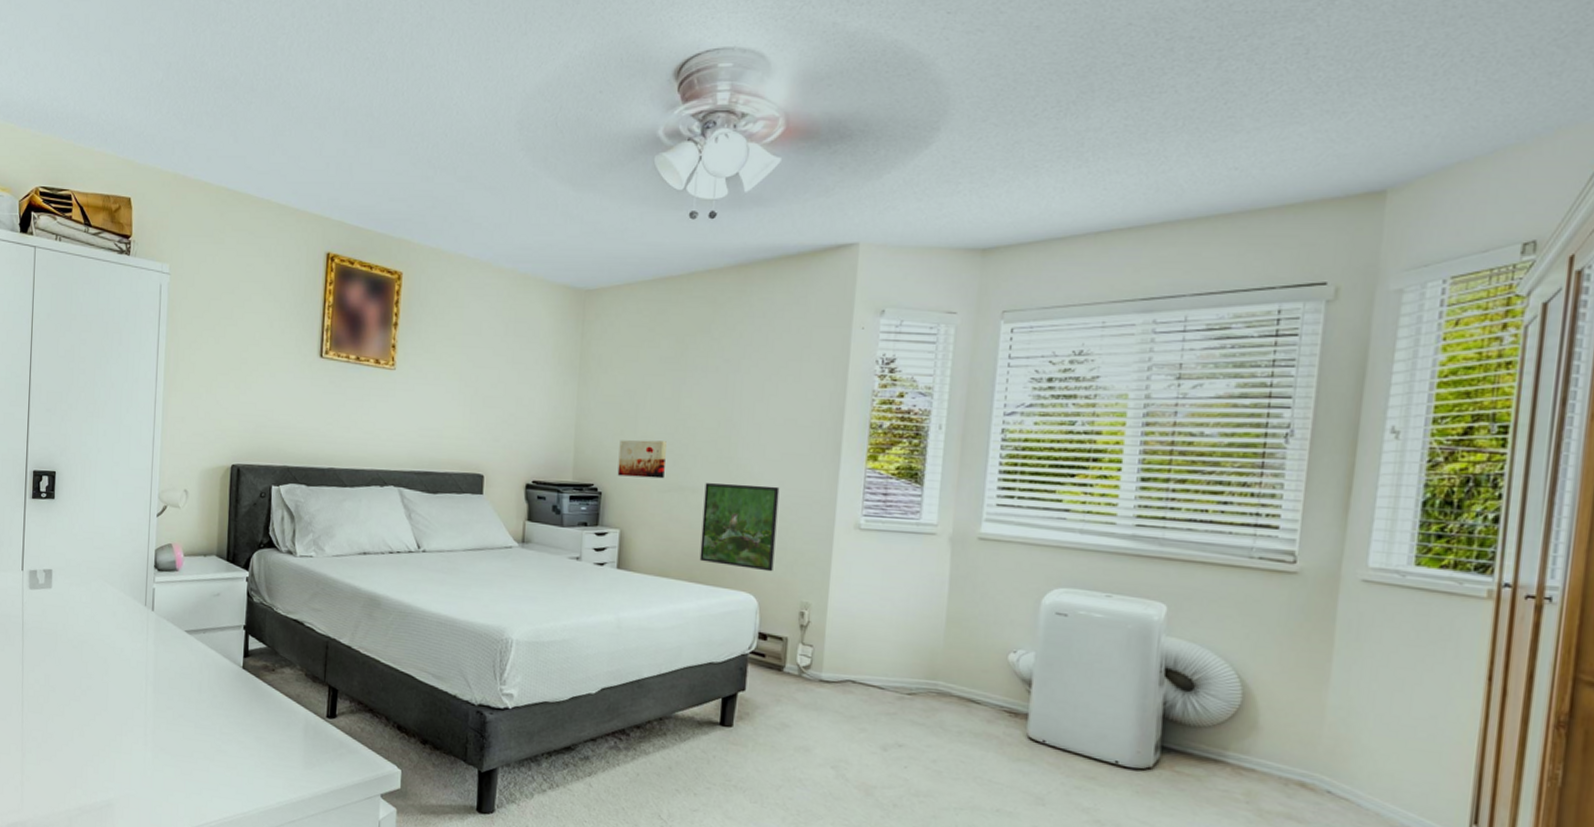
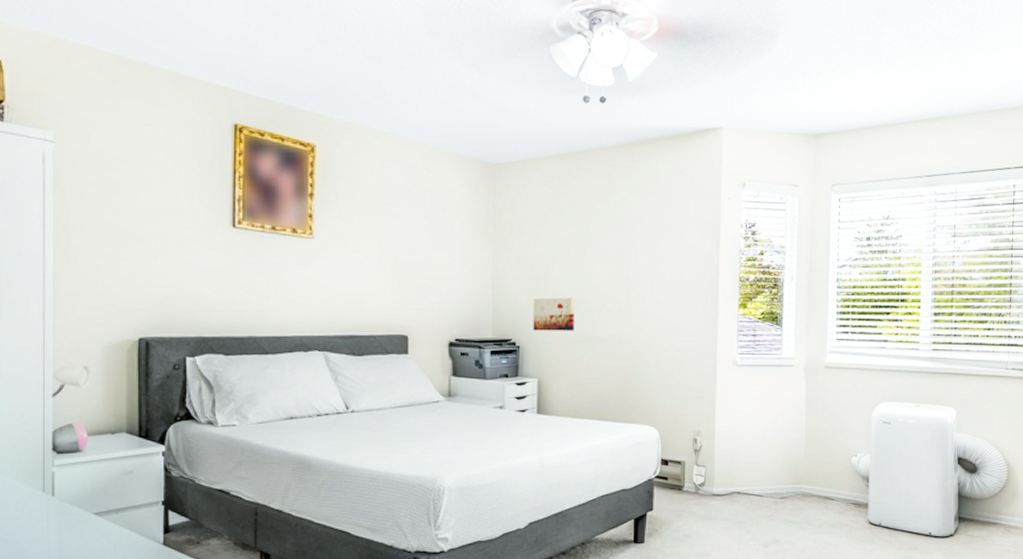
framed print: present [699,483,780,572] -> none [608,332,671,406]

